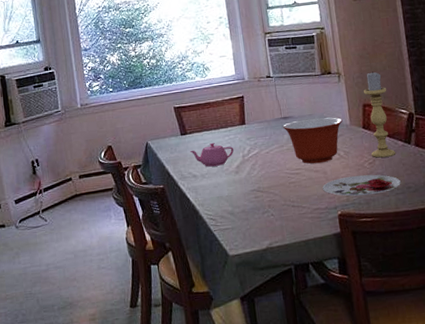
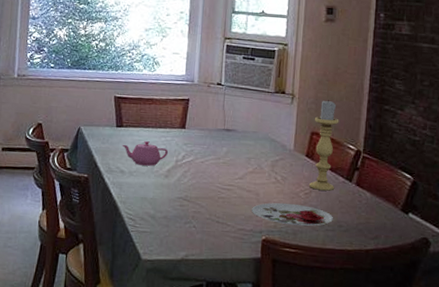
mixing bowl: present [282,117,343,164] -> none [223,135,287,184]

